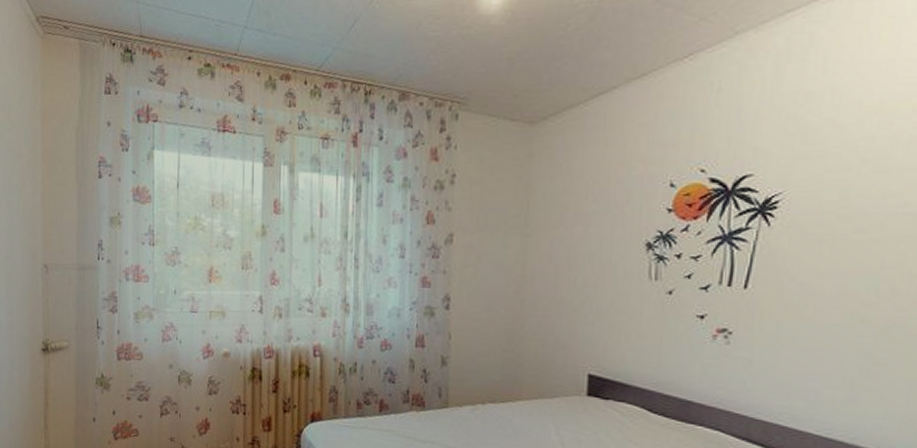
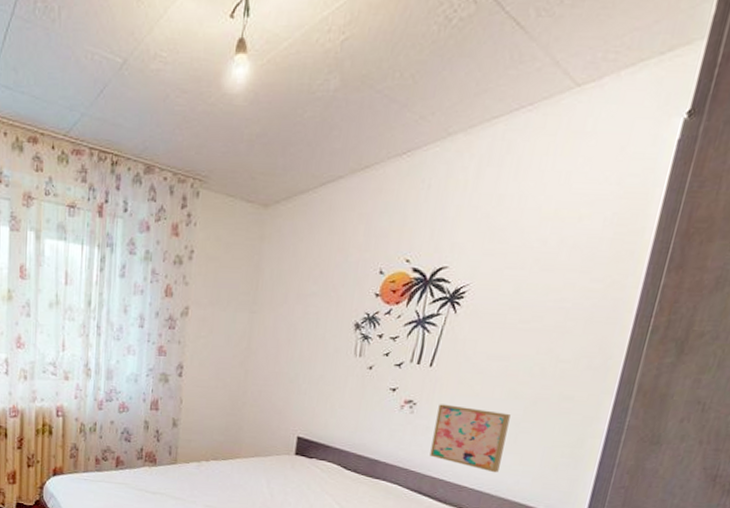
wall art: none [757,332,858,416] -> present [429,404,511,473]

